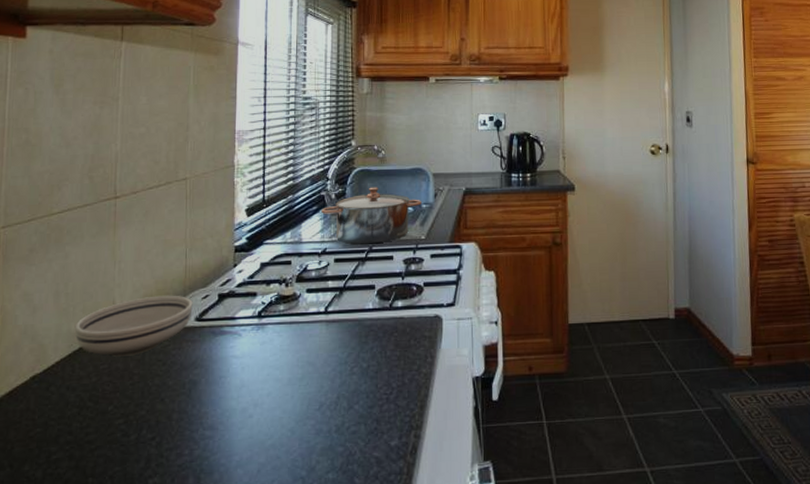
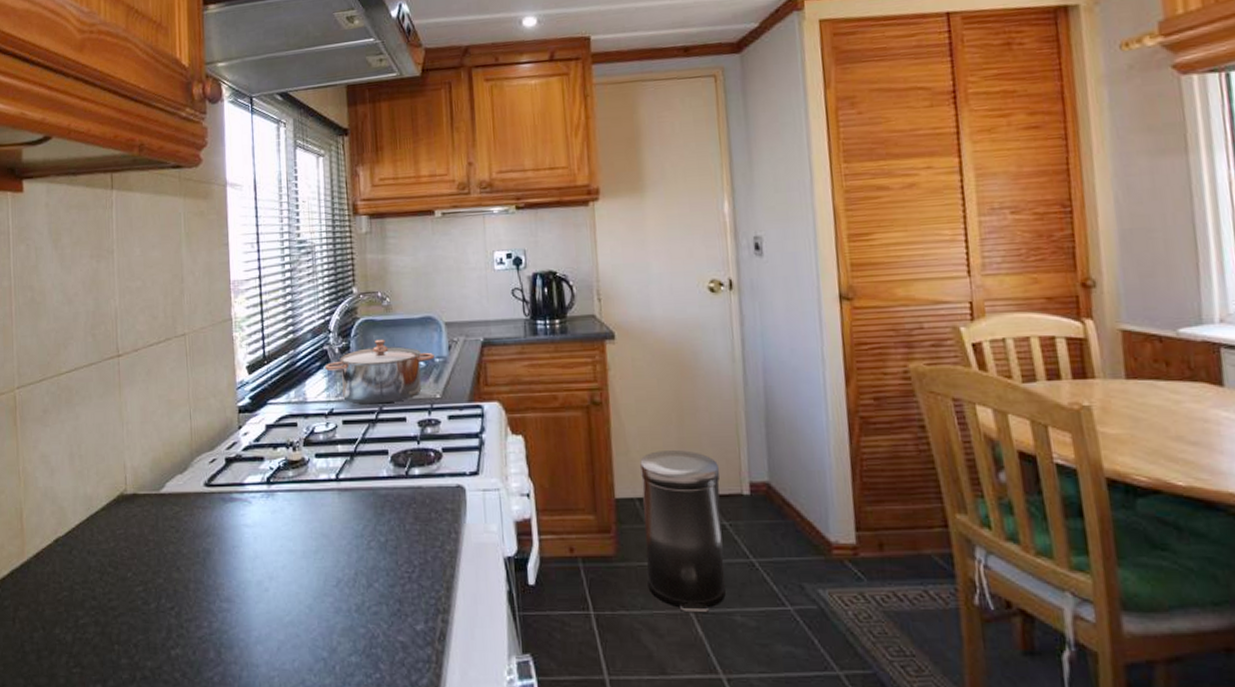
bowl: present [74,295,193,357] -> none [90,458,201,522]
pedal bin: none [589,283,653,418] -> present [639,450,726,613]

